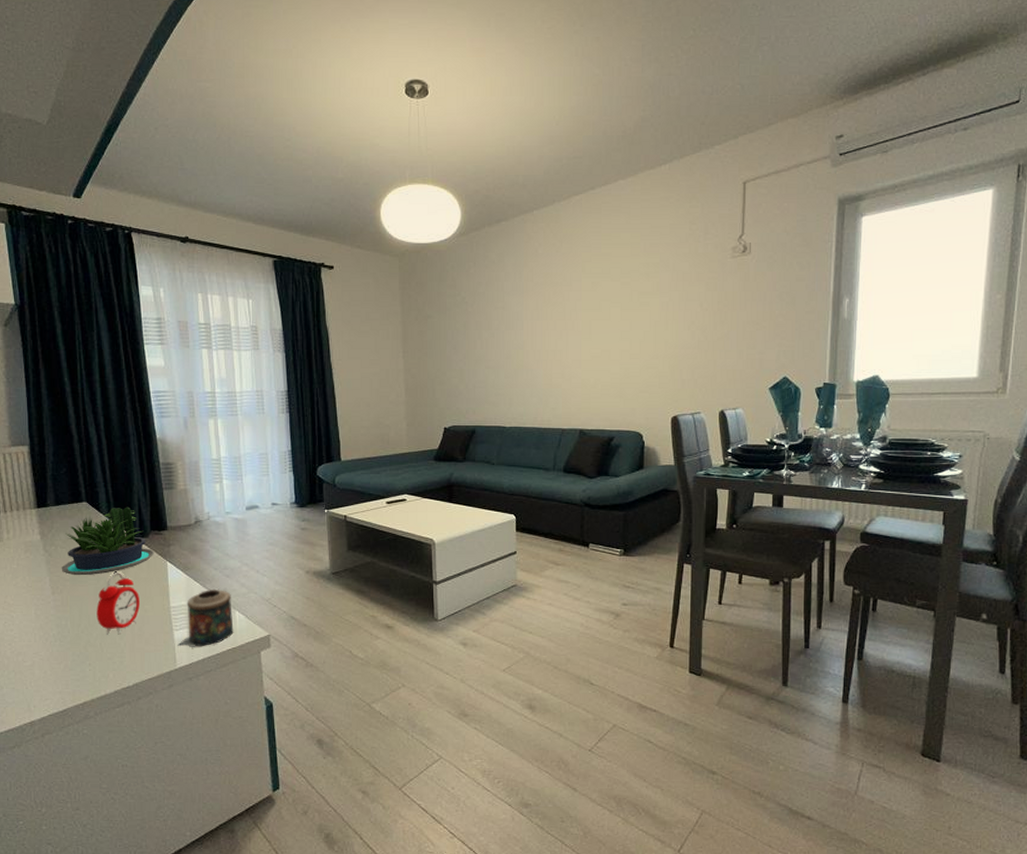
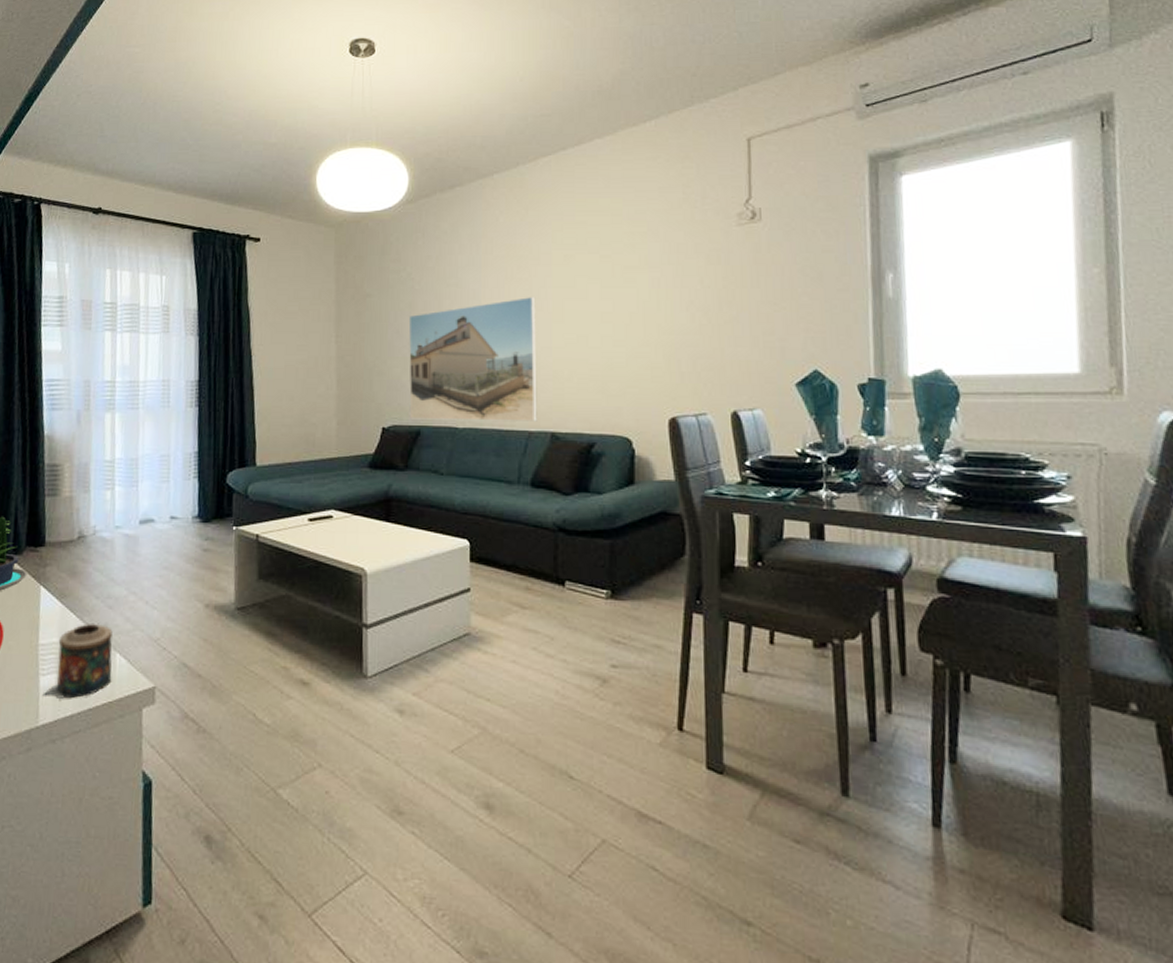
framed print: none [463,317,569,421] -> present [408,296,537,422]

